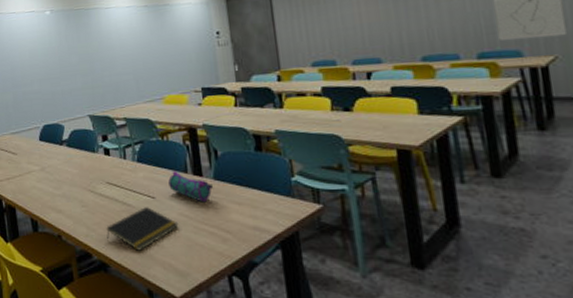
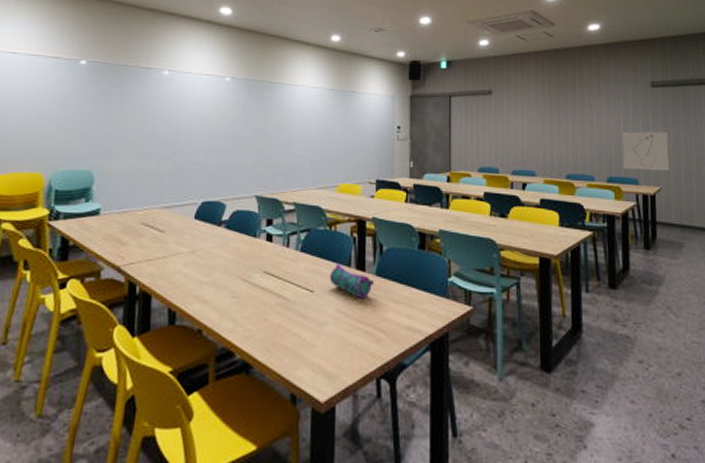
notepad: present [106,207,179,251] -> none [255,301,334,350]

